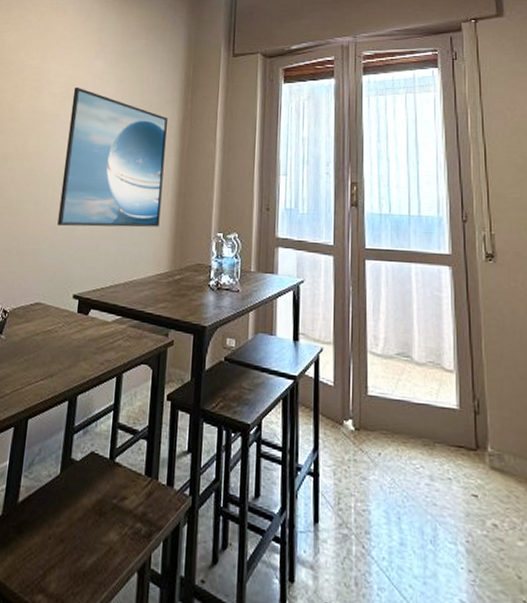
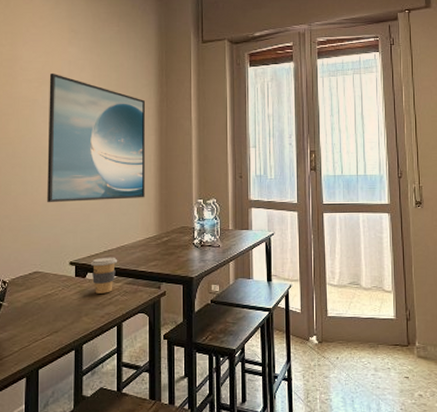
coffee cup: none [94,292,124,336] -> present [90,257,118,294]

